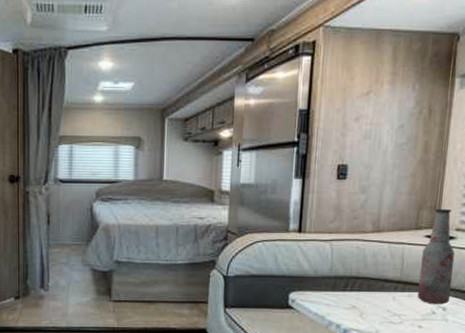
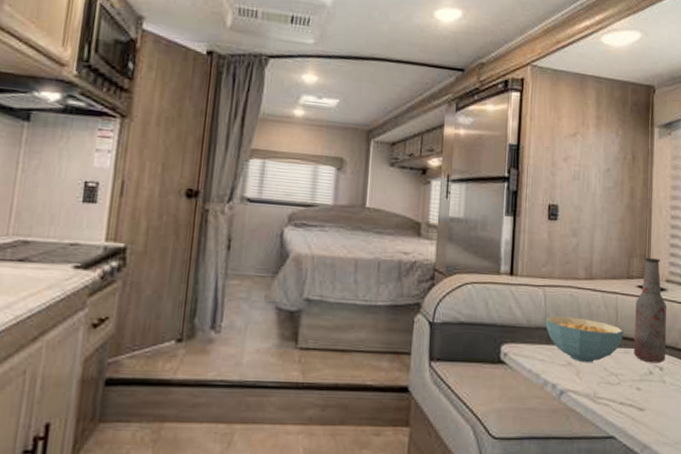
cereal bowl: none [331,266,409,306] -> present [545,316,624,363]

